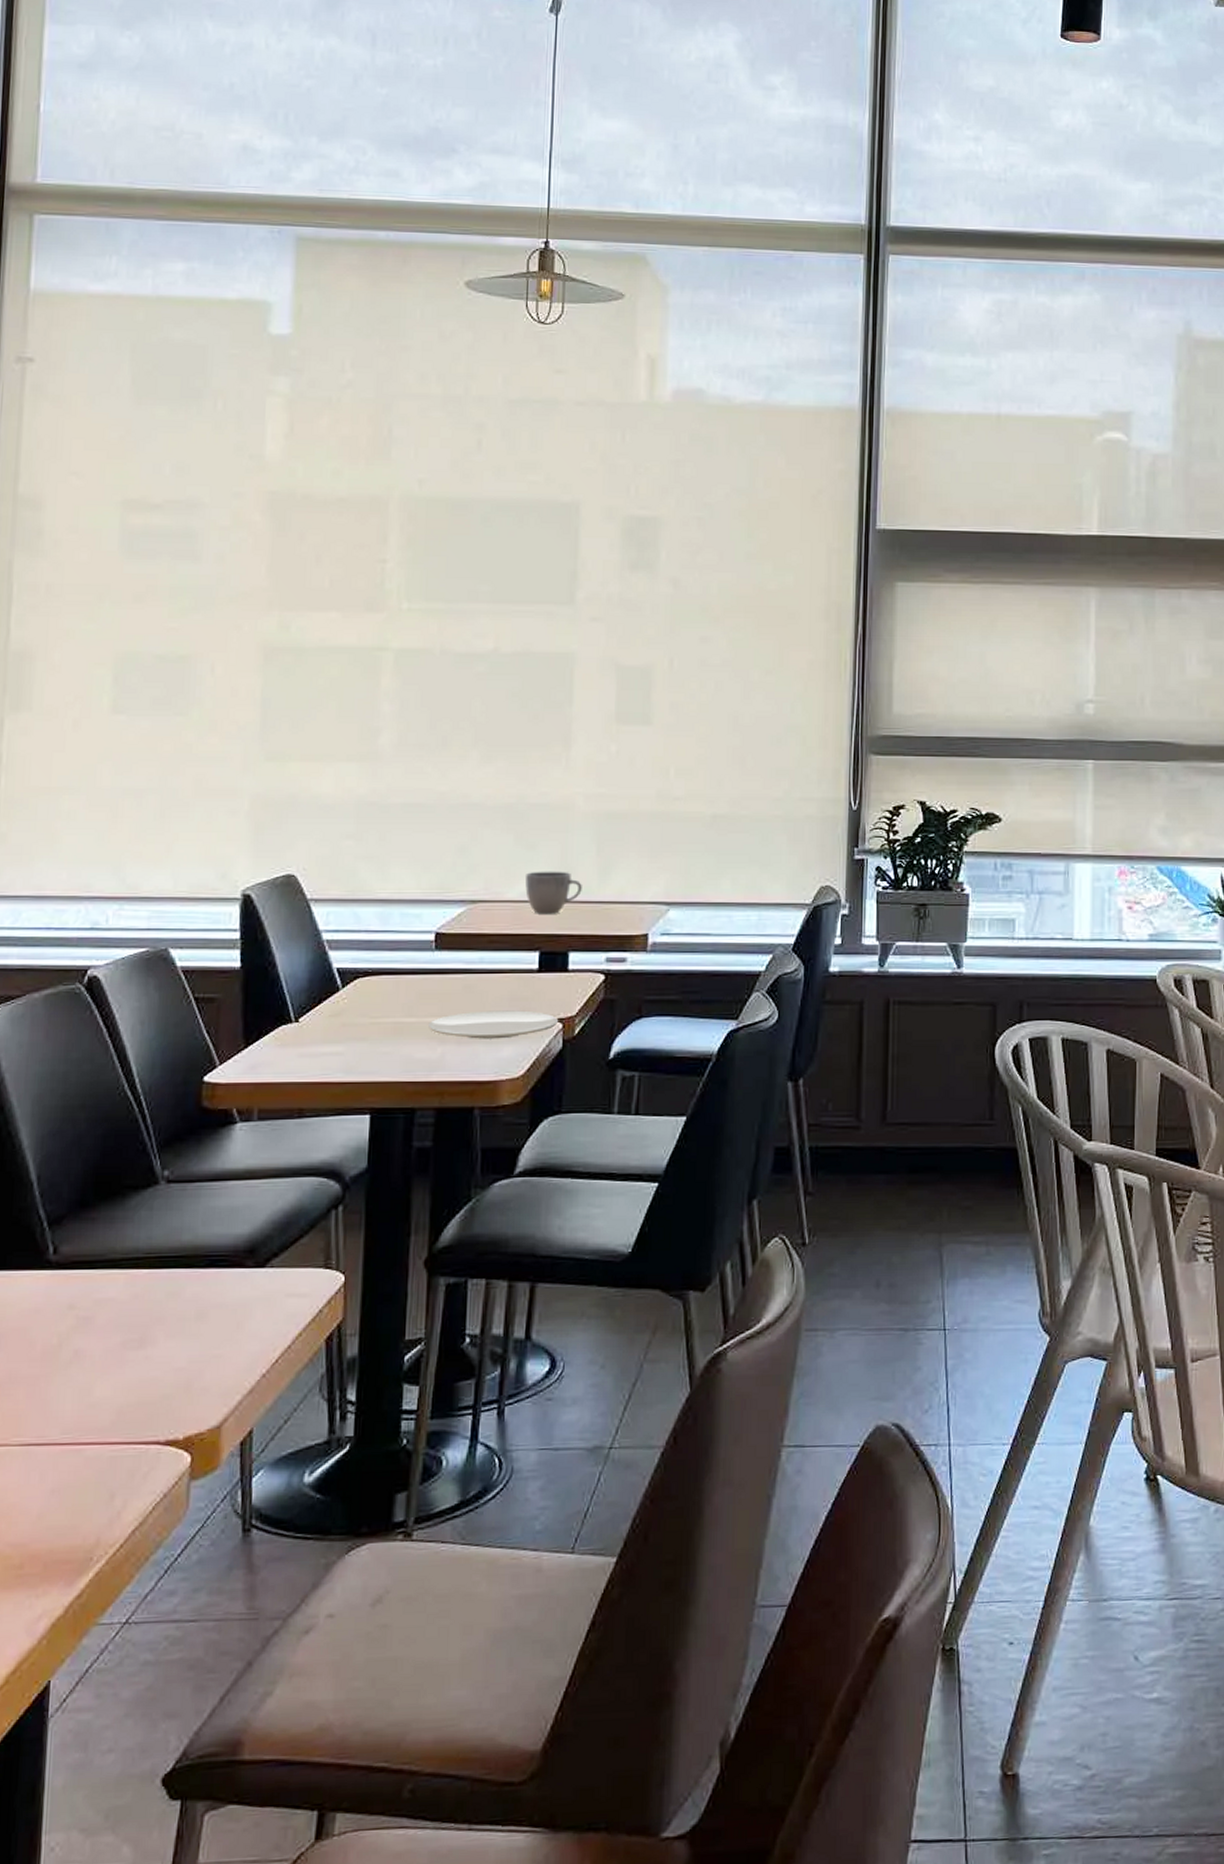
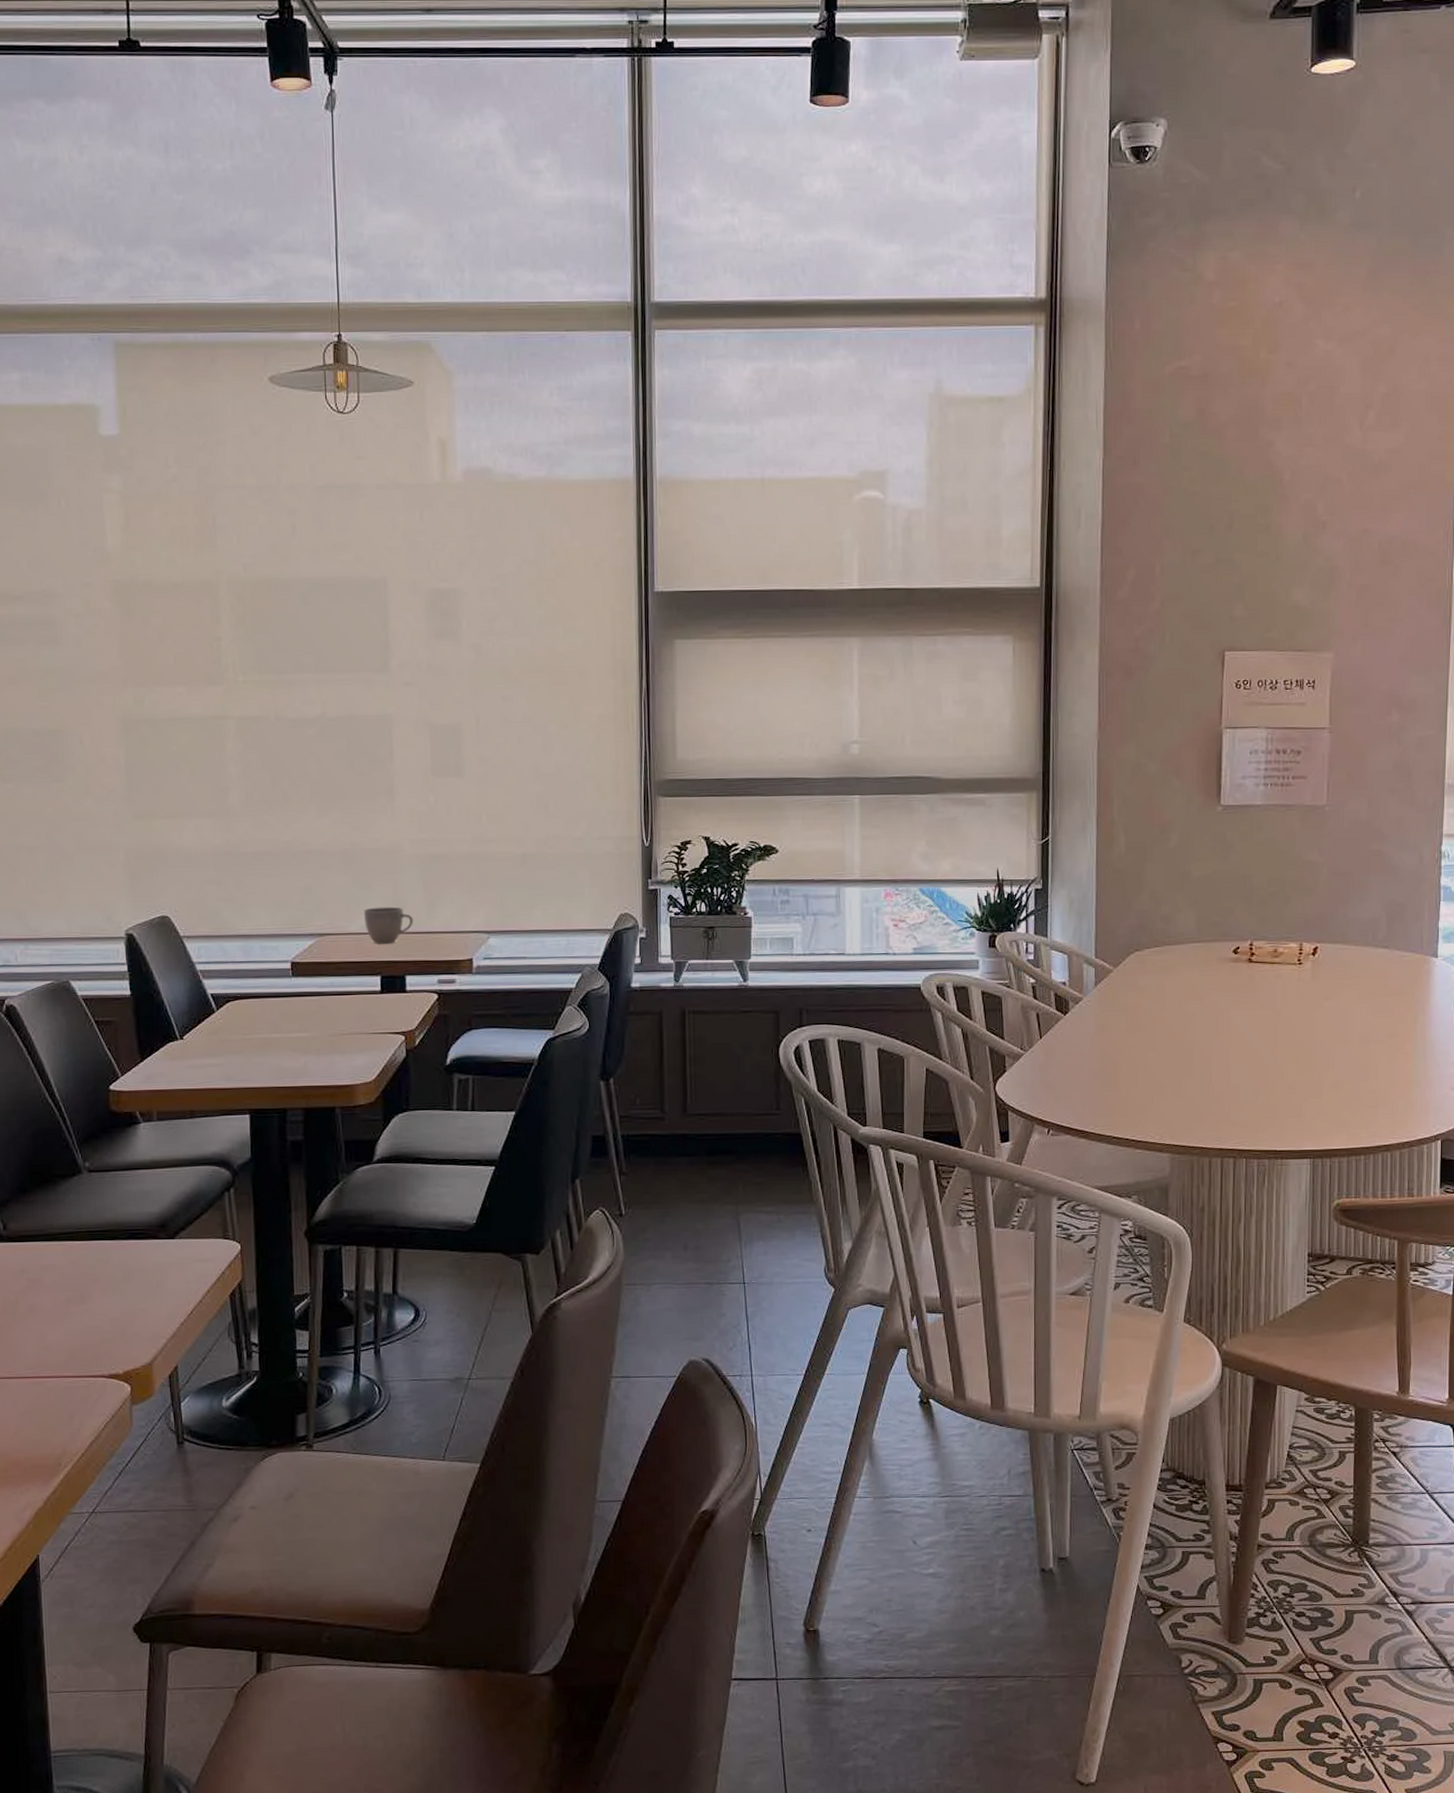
plate: present [428,1010,559,1039] -> none [292,1025,402,1051]

